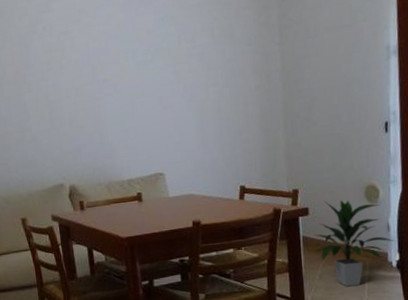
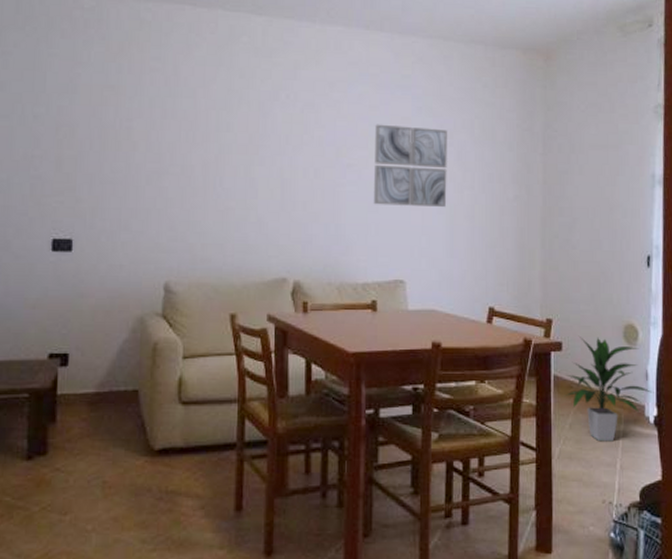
wall art: none [124,35,194,112] -> present [373,124,447,208]

